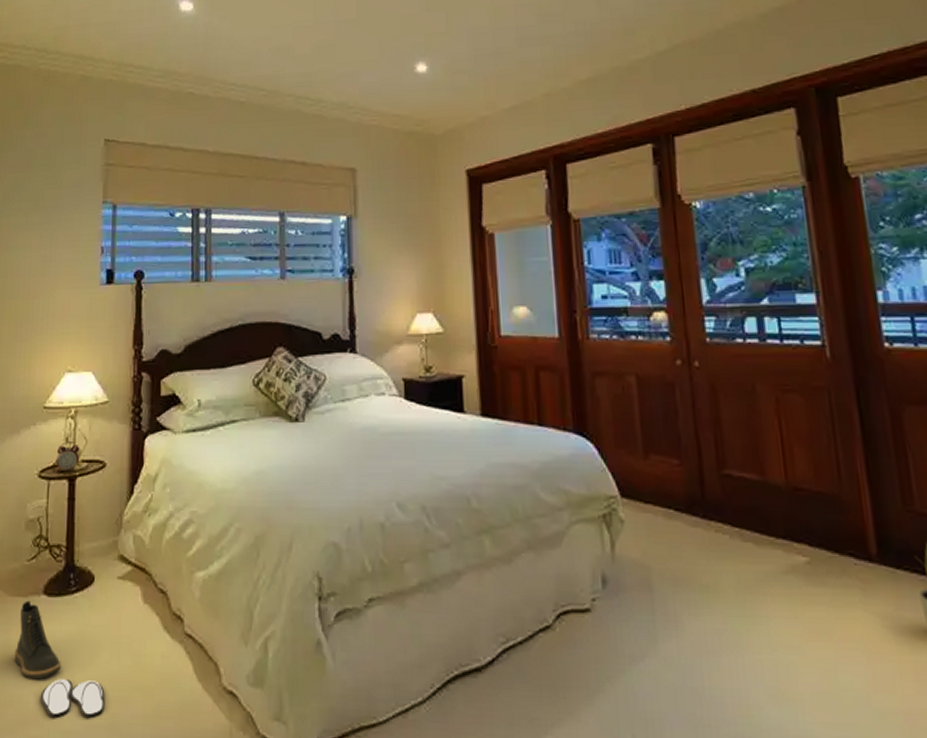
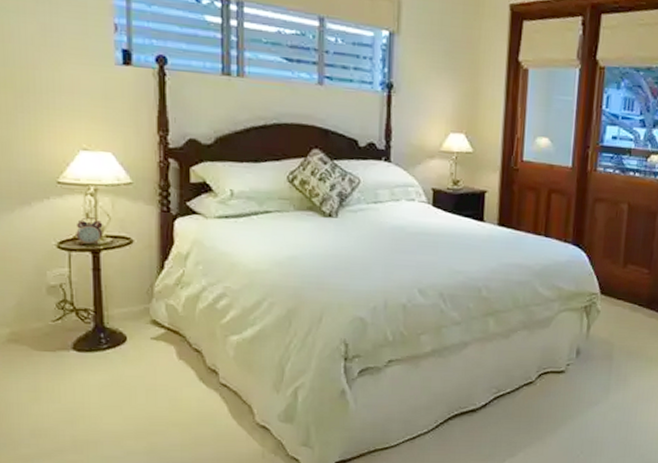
boot: present [14,600,62,680] -> none [46,354,98,418]
slippers: present [40,679,105,719] -> none [77,417,143,447]

